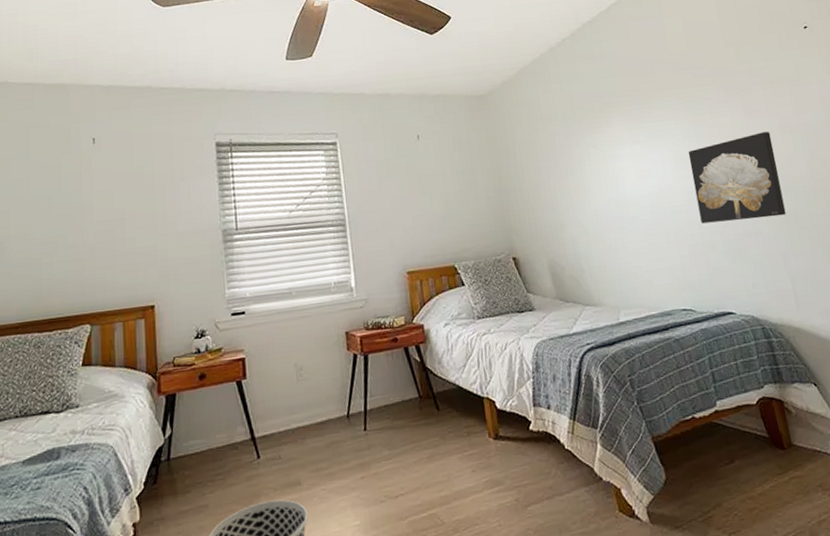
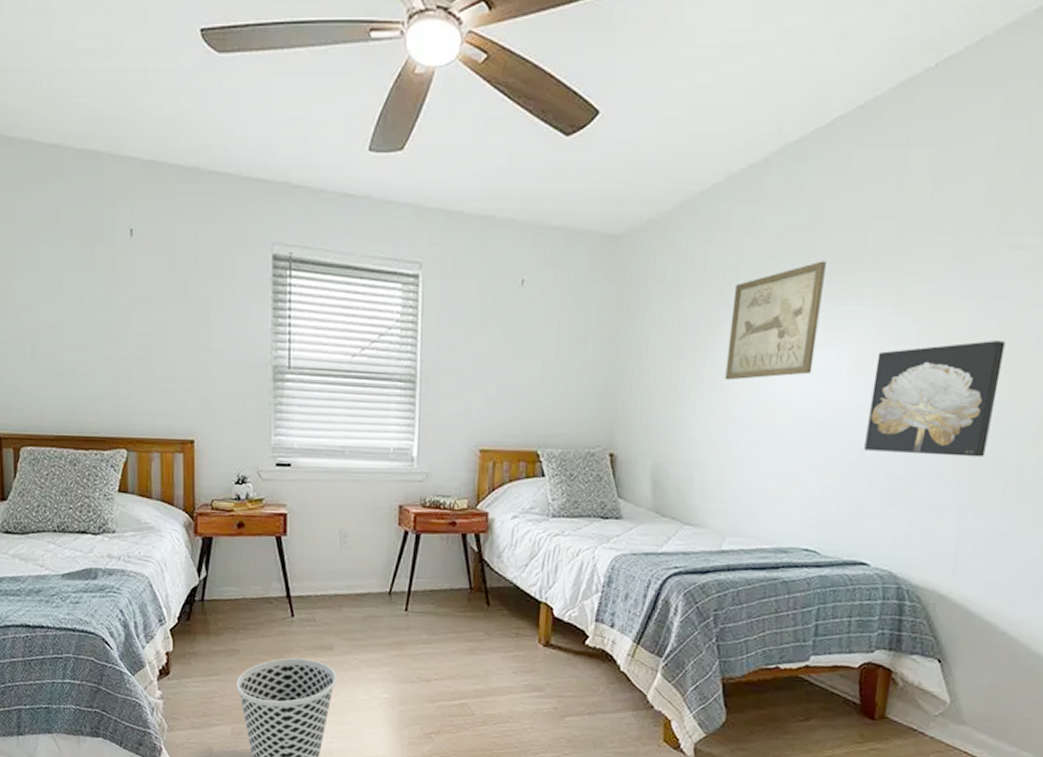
wall art: none [574,94,647,187] -> present [724,261,826,381]

